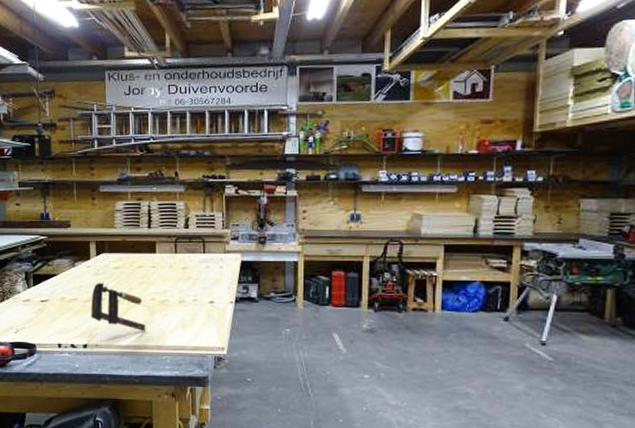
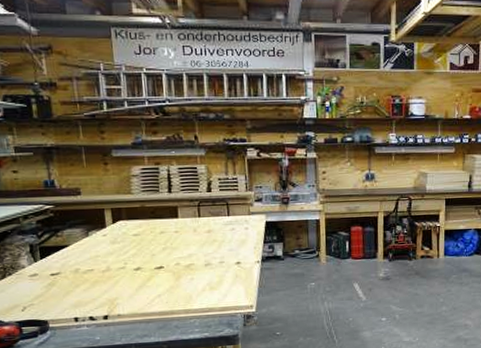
c-clamp: present [90,282,146,332] -> none [109,250,172,297]

